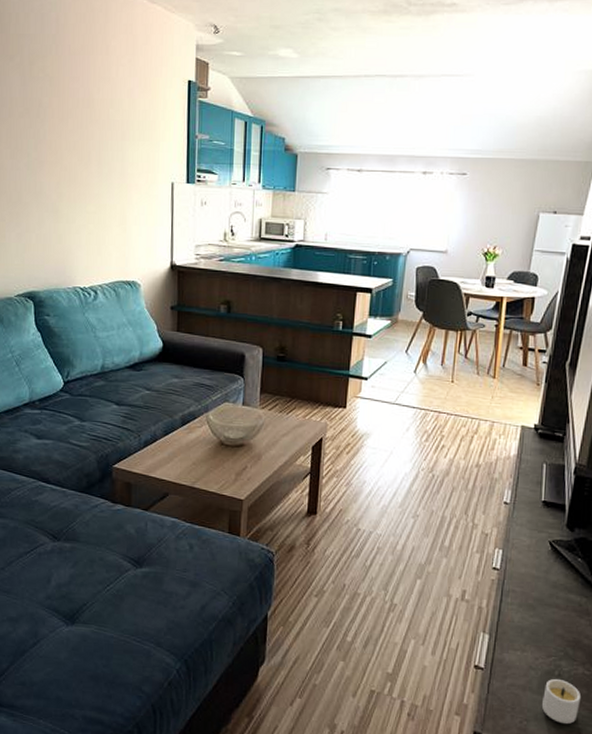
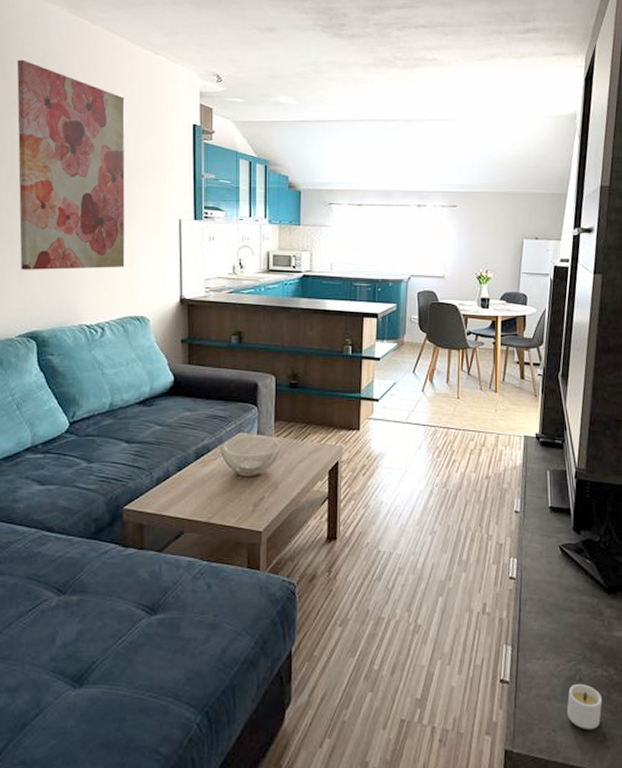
wall art: none [14,11,120,231] -> present [16,59,125,270]

